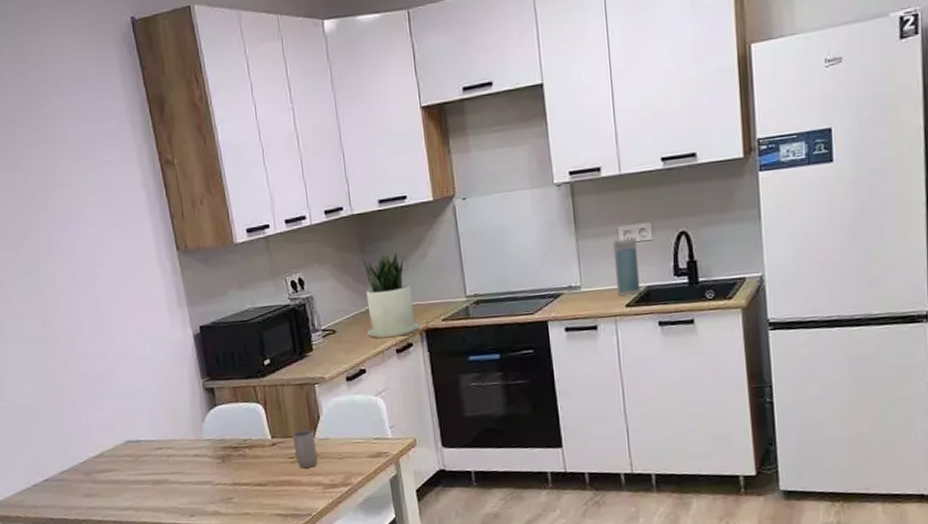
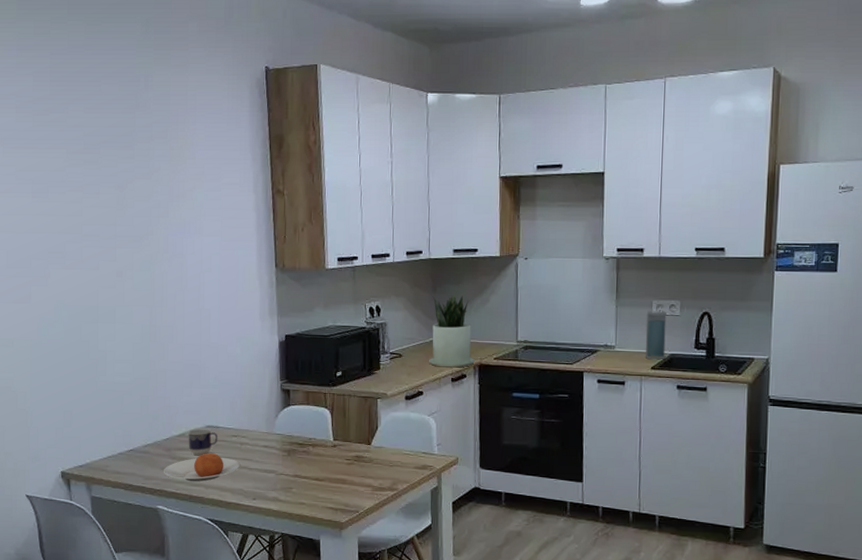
plate: none [85,471,171,506] -> present [163,453,241,482]
cup: none [105,443,142,477] -> present [187,427,218,456]
cup: present [292,429,318,469] -> none [351,437,372,471]

